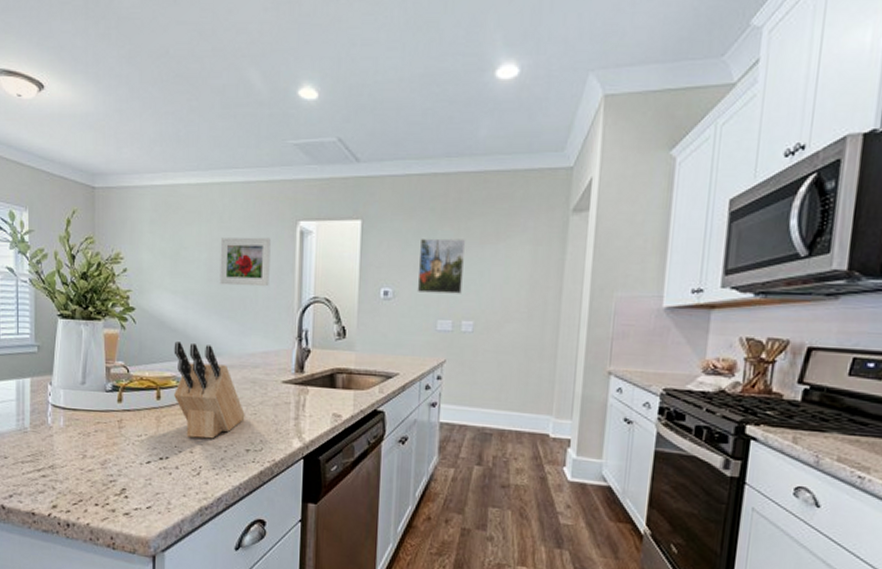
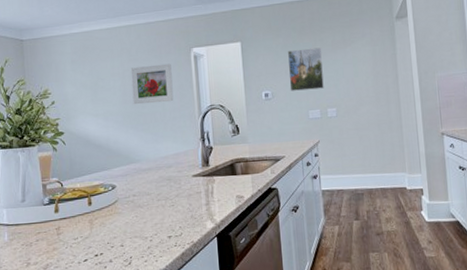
knife block: present [174,341,245,439] -> none [99,154,165,234]

